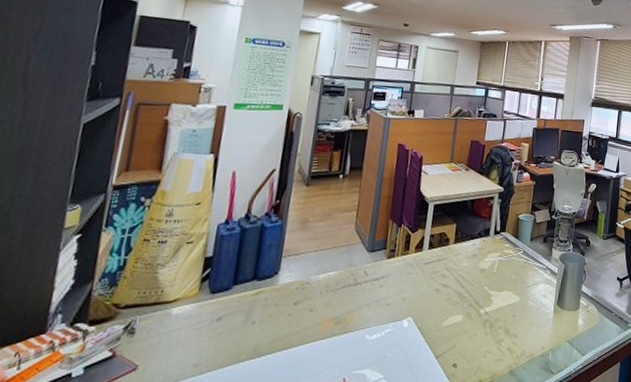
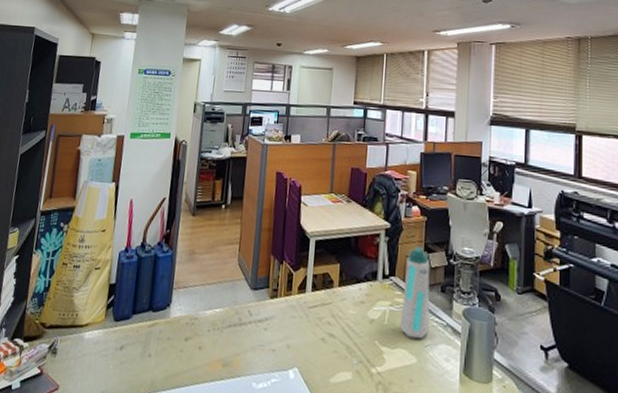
water bottle: none [507,206,536,282] -> present [400,246,430,339]

